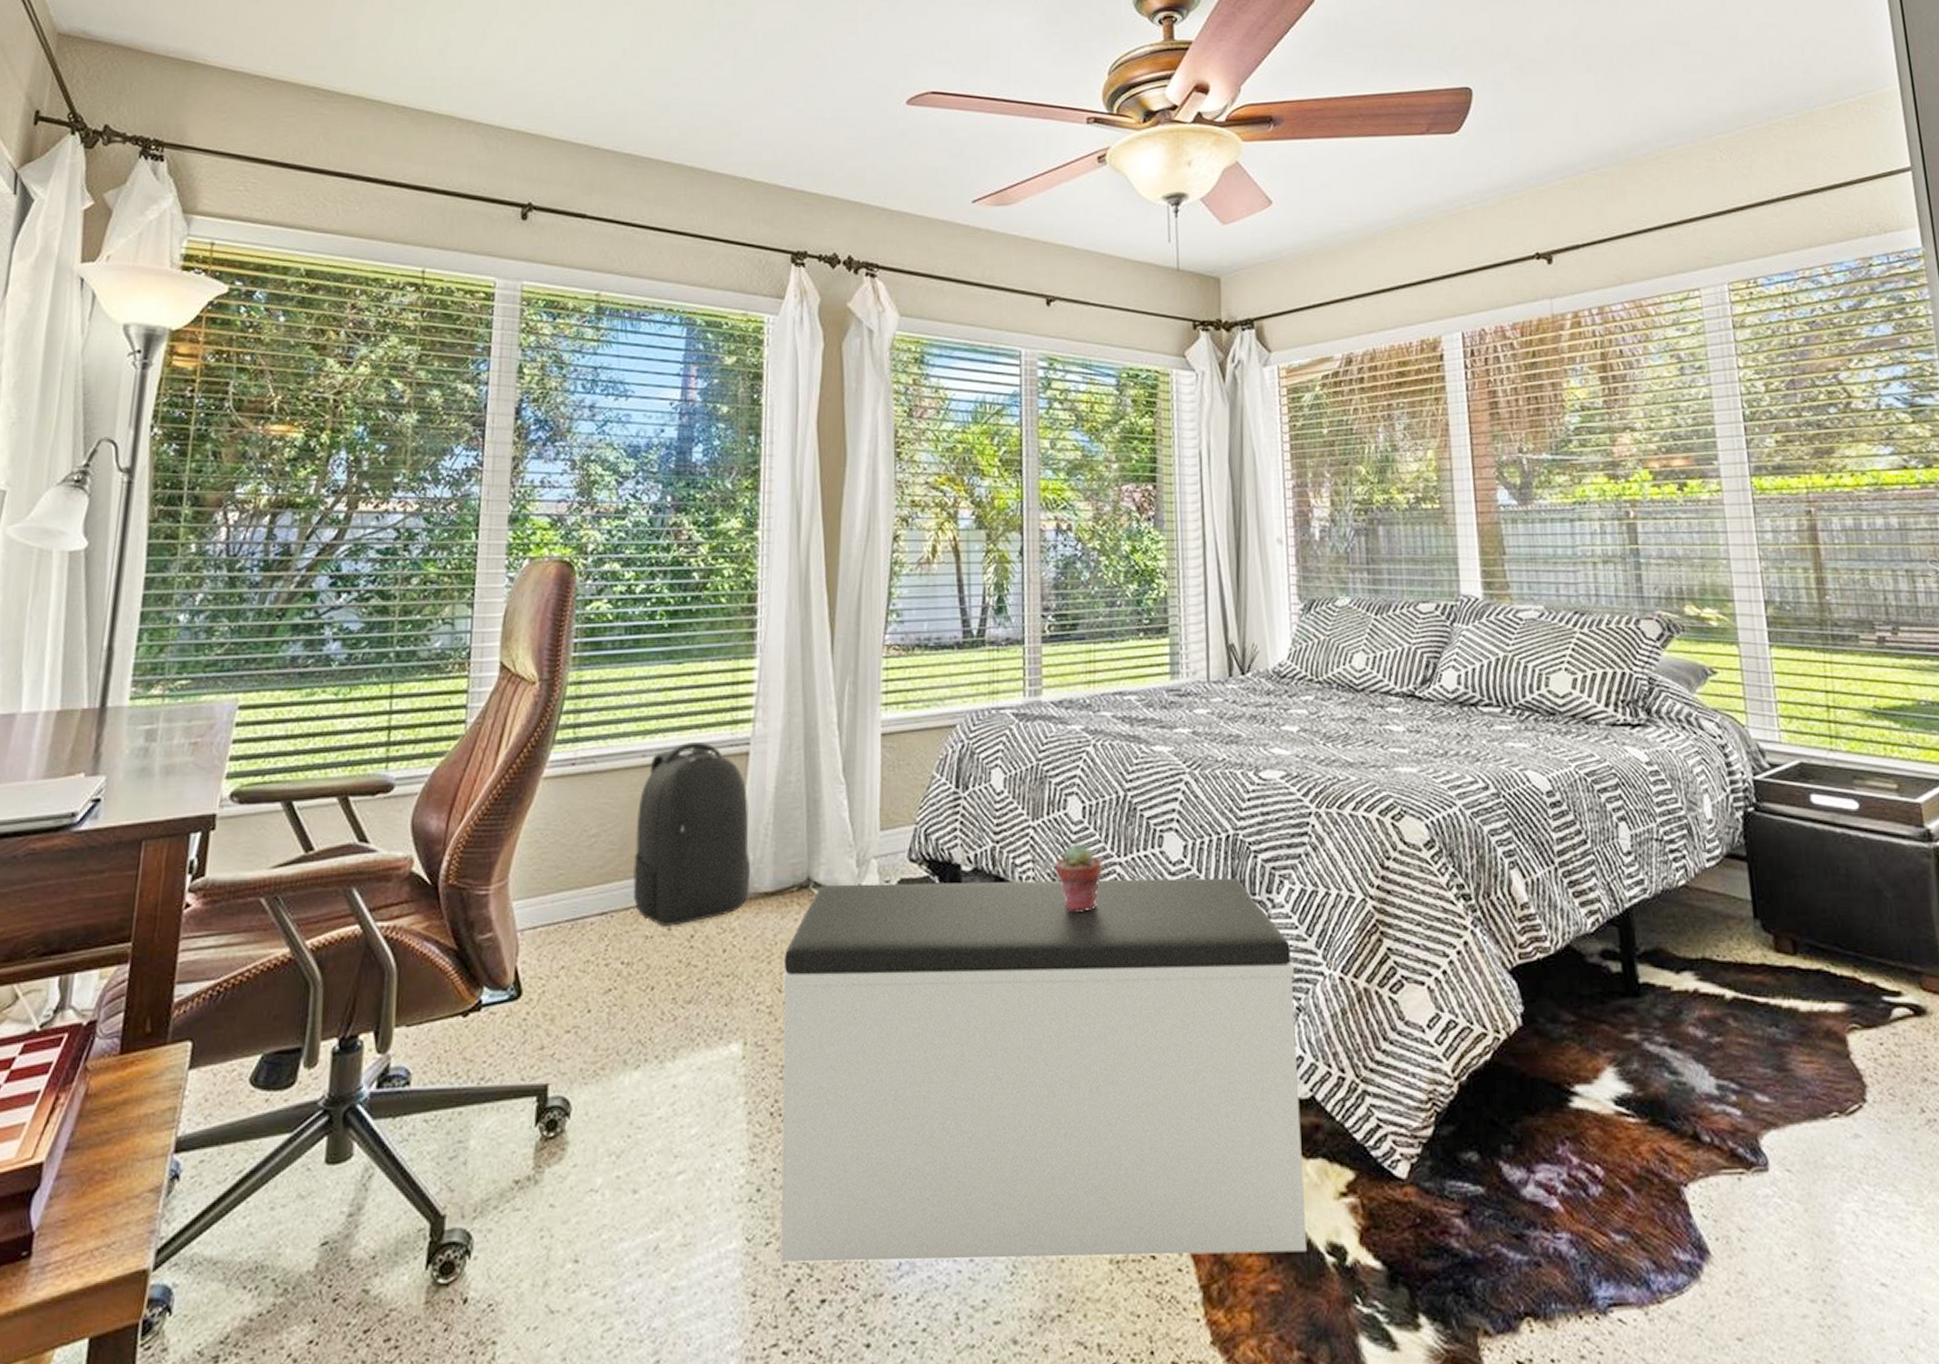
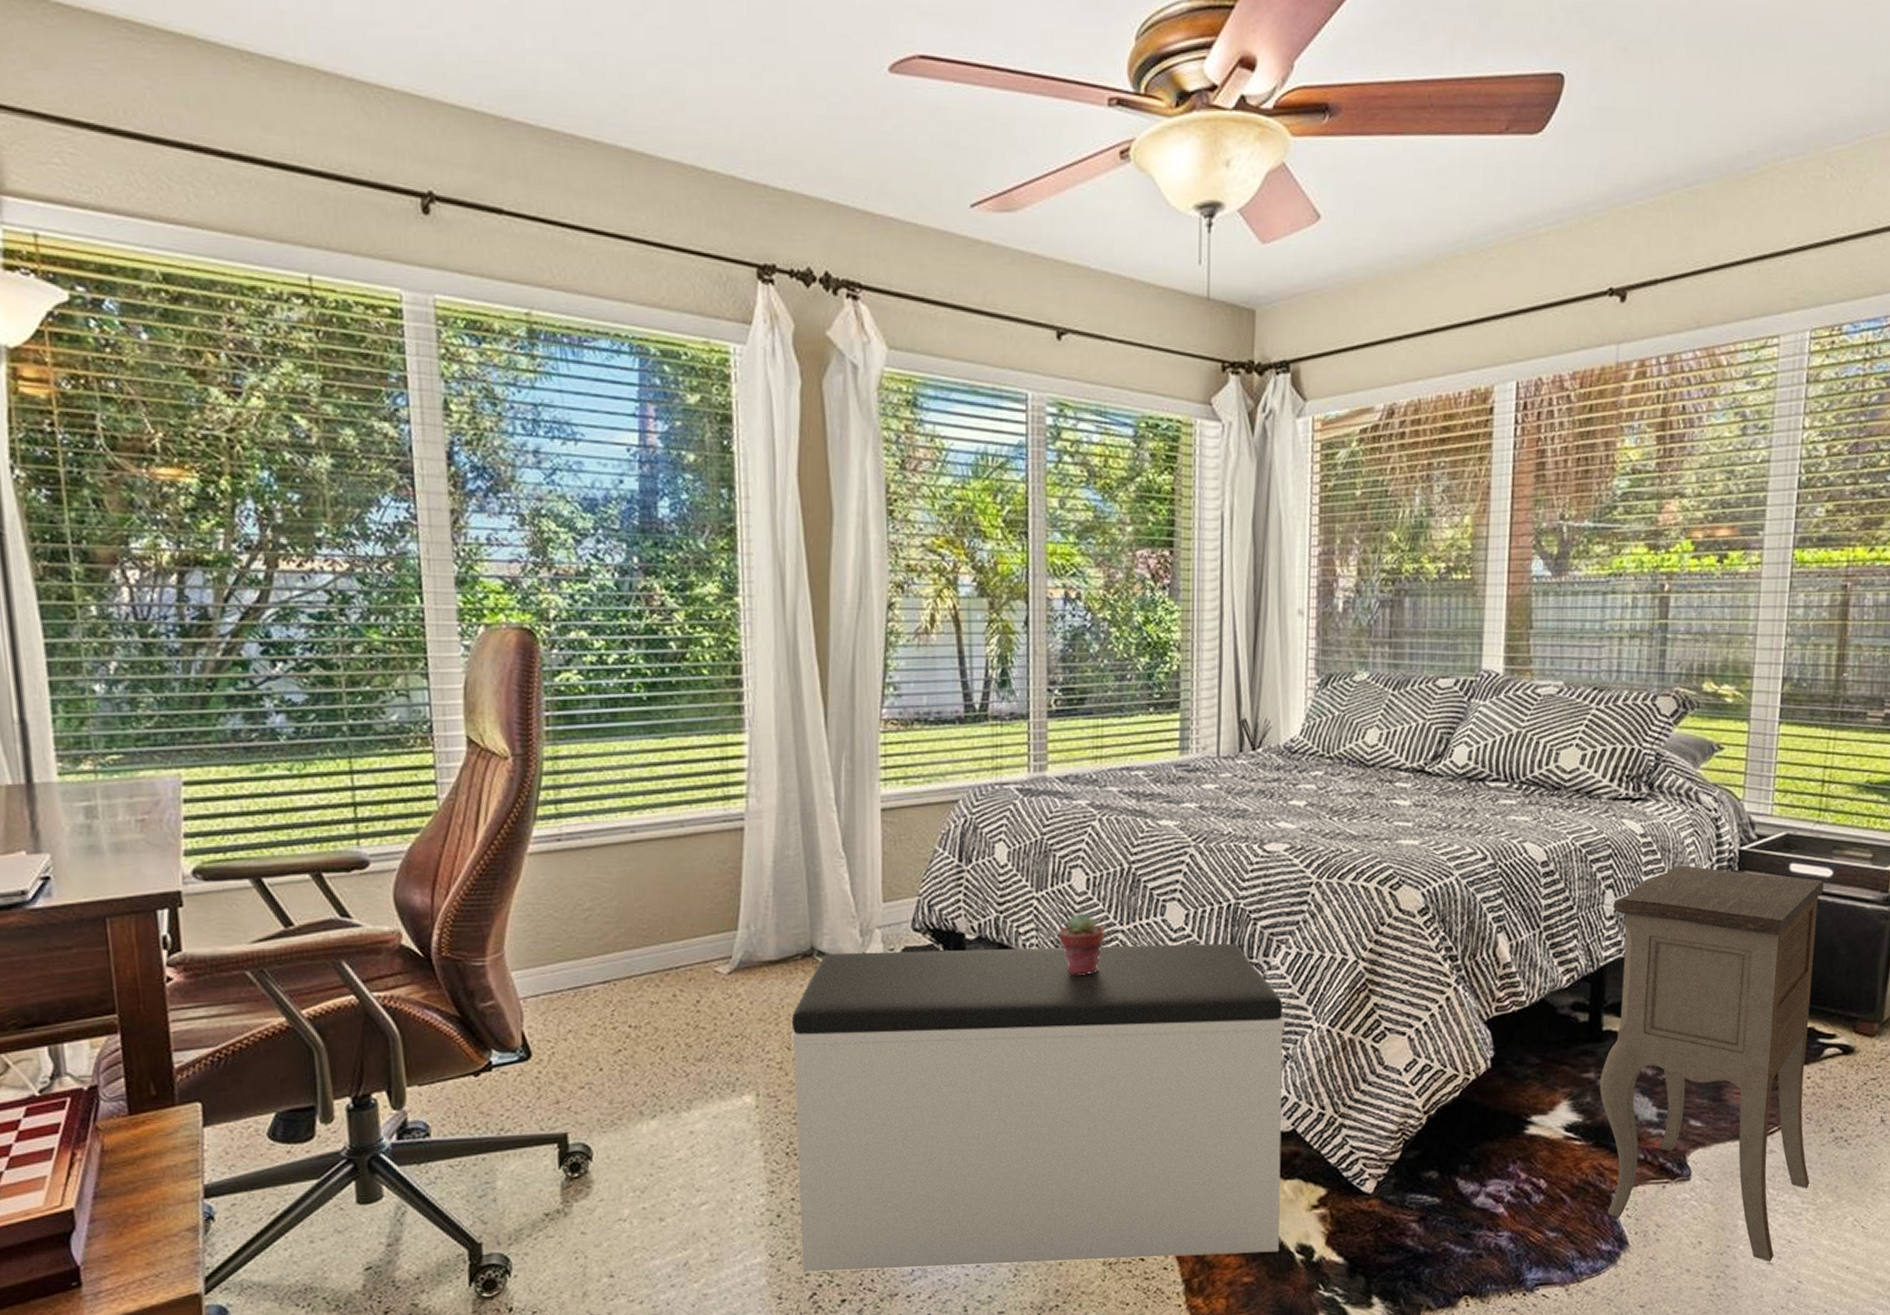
backpack: present [632,743,751,928] -> none [631,818,754,994]
nightstand: none [1628,796,1911,1283] -> present [1600,865,1825,1262]

